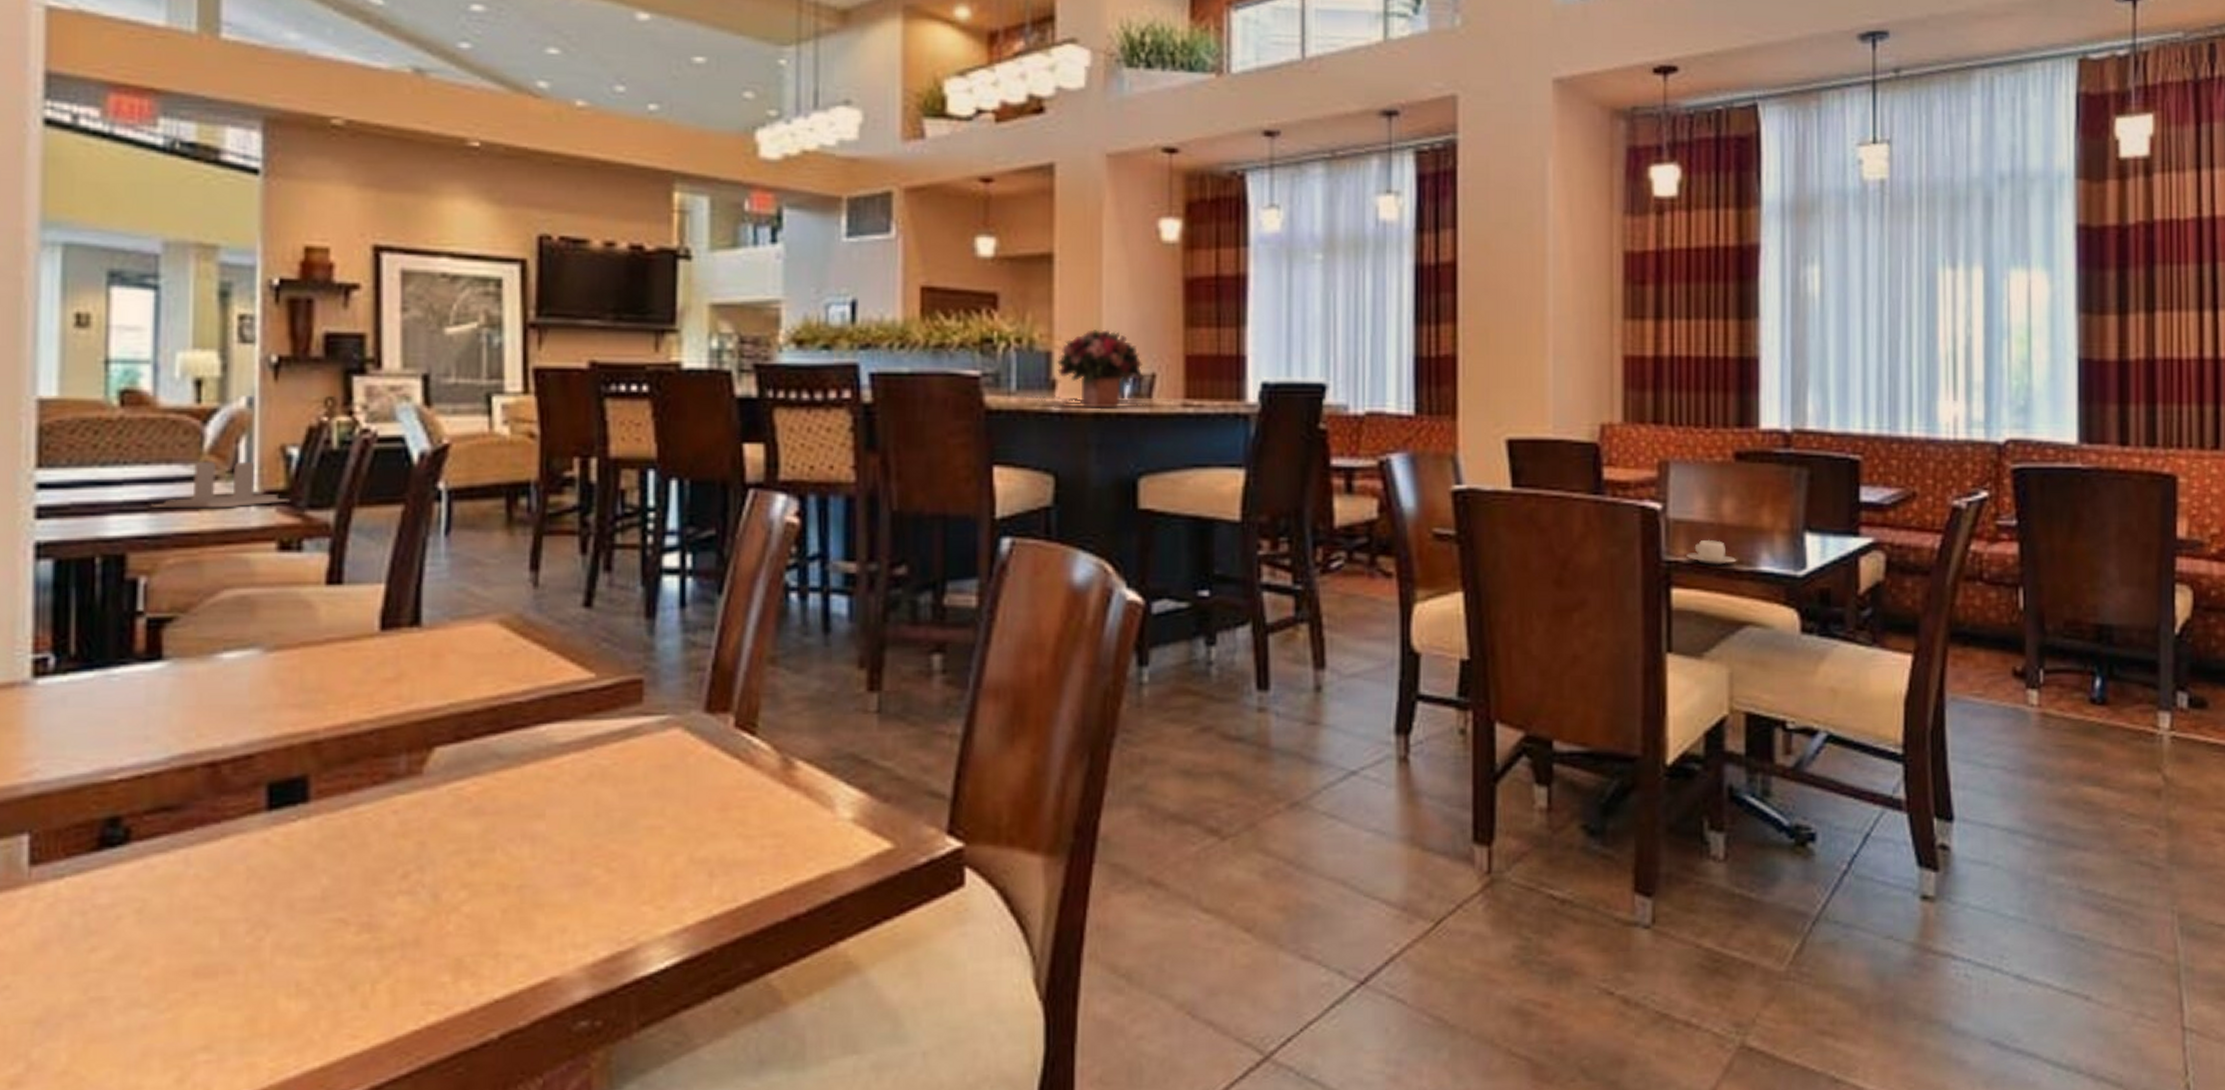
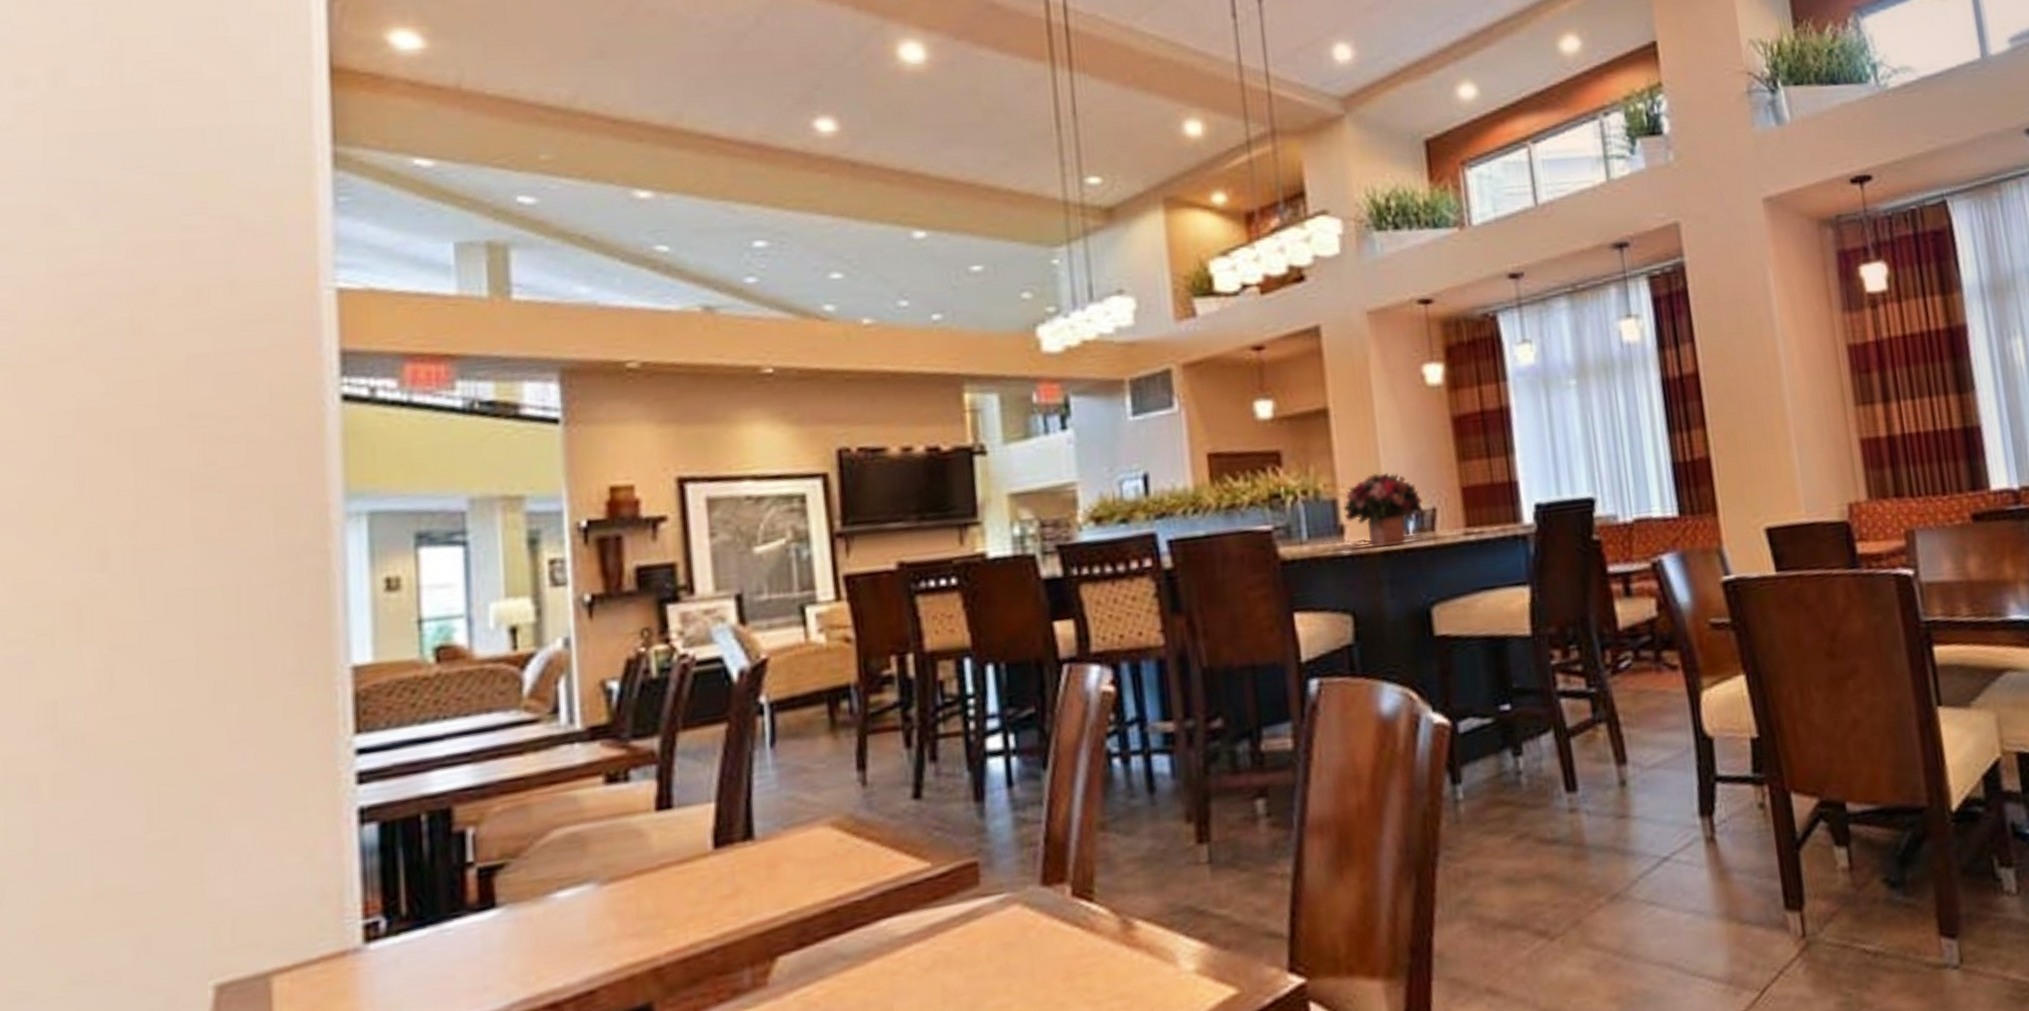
napkin holder: present [150,461,290,509] -> none [473,700,613,758]
teacup: present [1686,539,1737,566] -> none [1942,596,1988,620]

